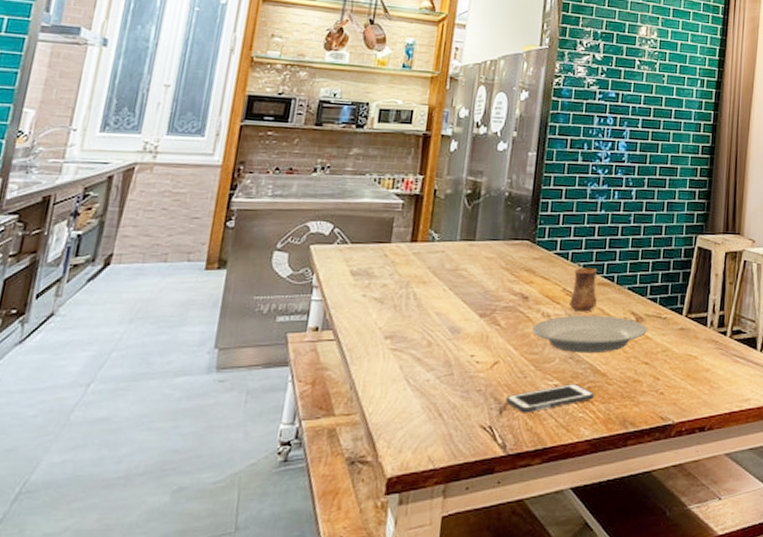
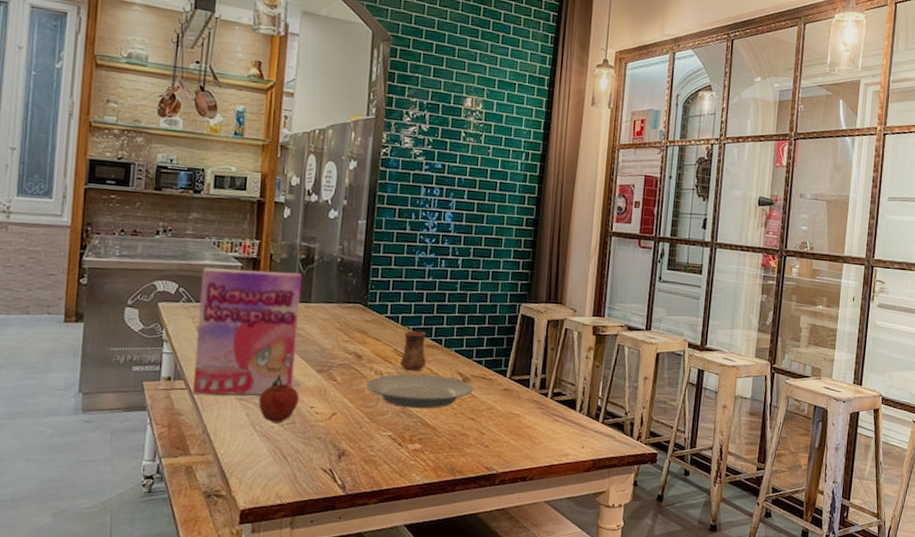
cereal box: none [342,206,468,346] -> present [193,267,303,396]
fruit: none [413,319,459,376] -> present [258,373,300,424]
cell phone: present [505,384,595,413] -> none [343,435,425,460]

